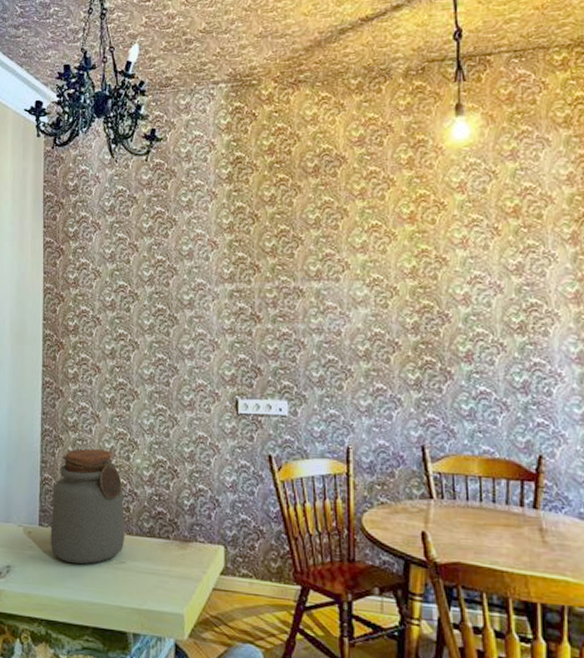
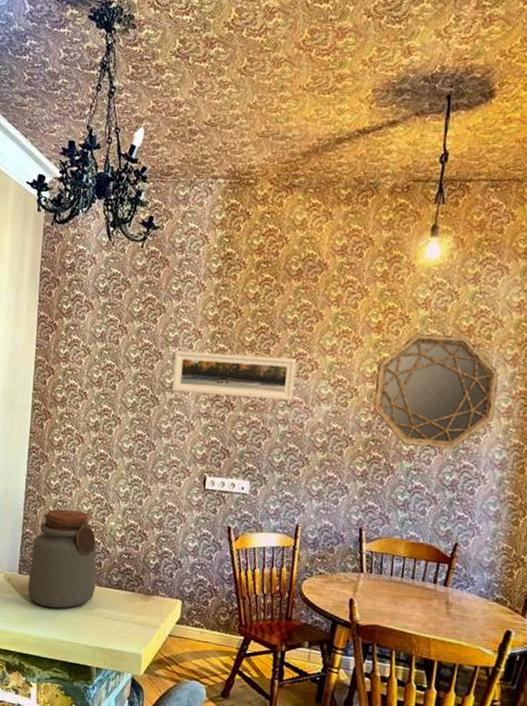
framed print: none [191,260,326,308] -> present [172,350,297,401]
home mirror: none [416,218,560,345] -> present [373,334,499,449]

